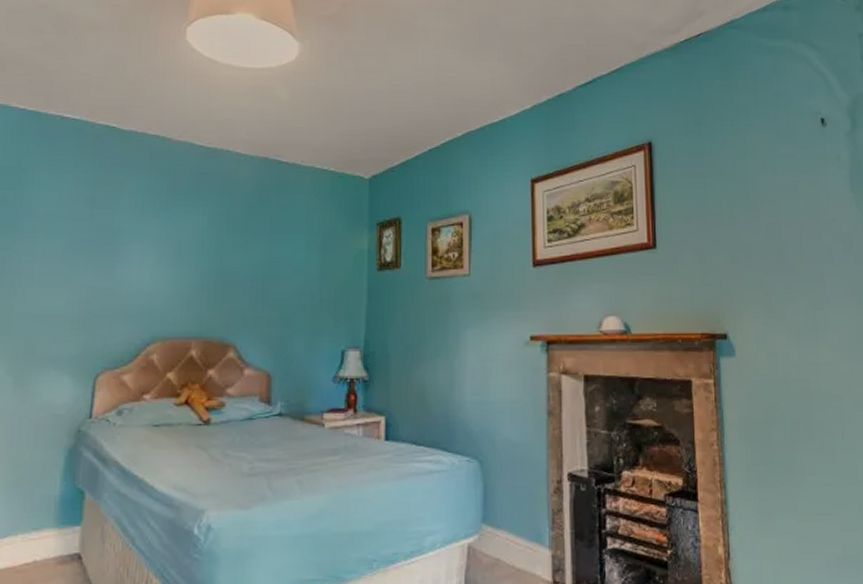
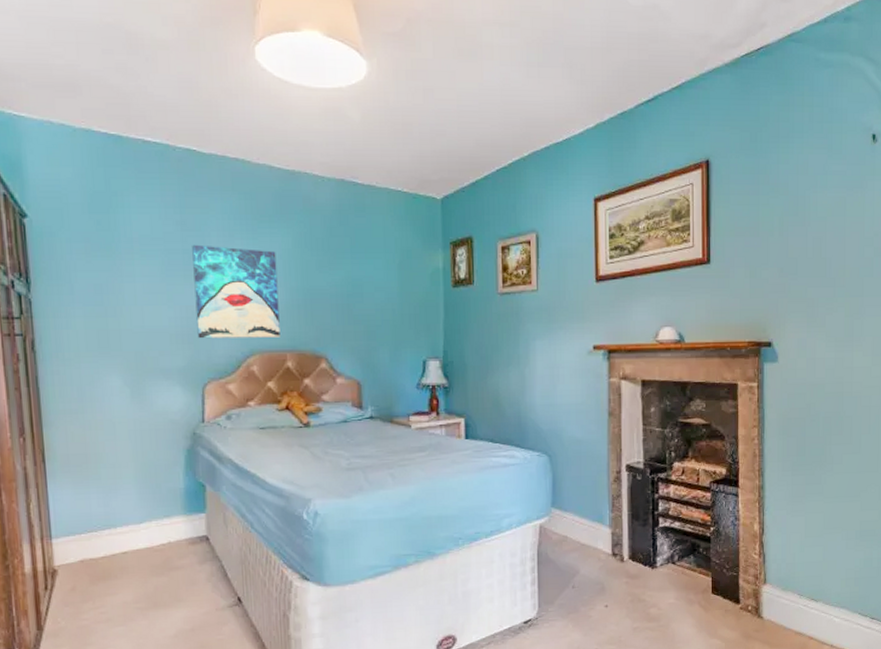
wall art: none [95,223,190,324] -> present [192,244,280,339]

